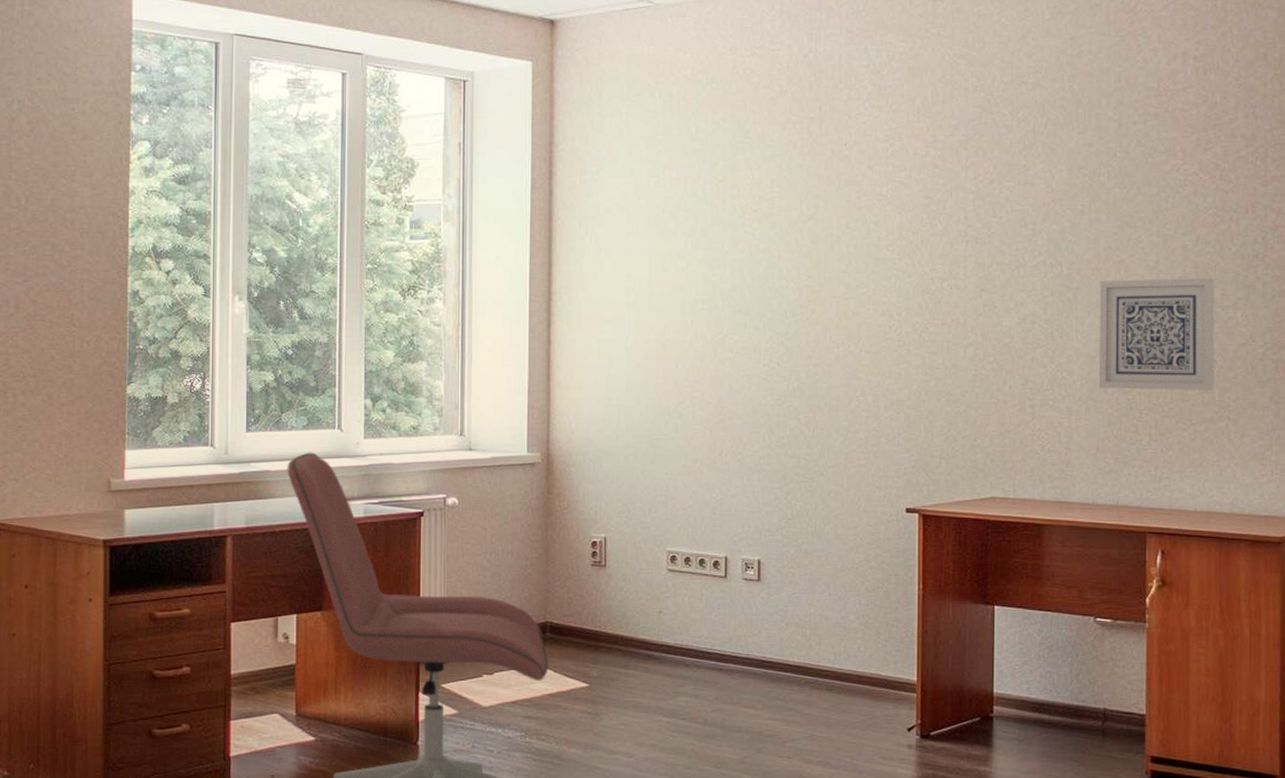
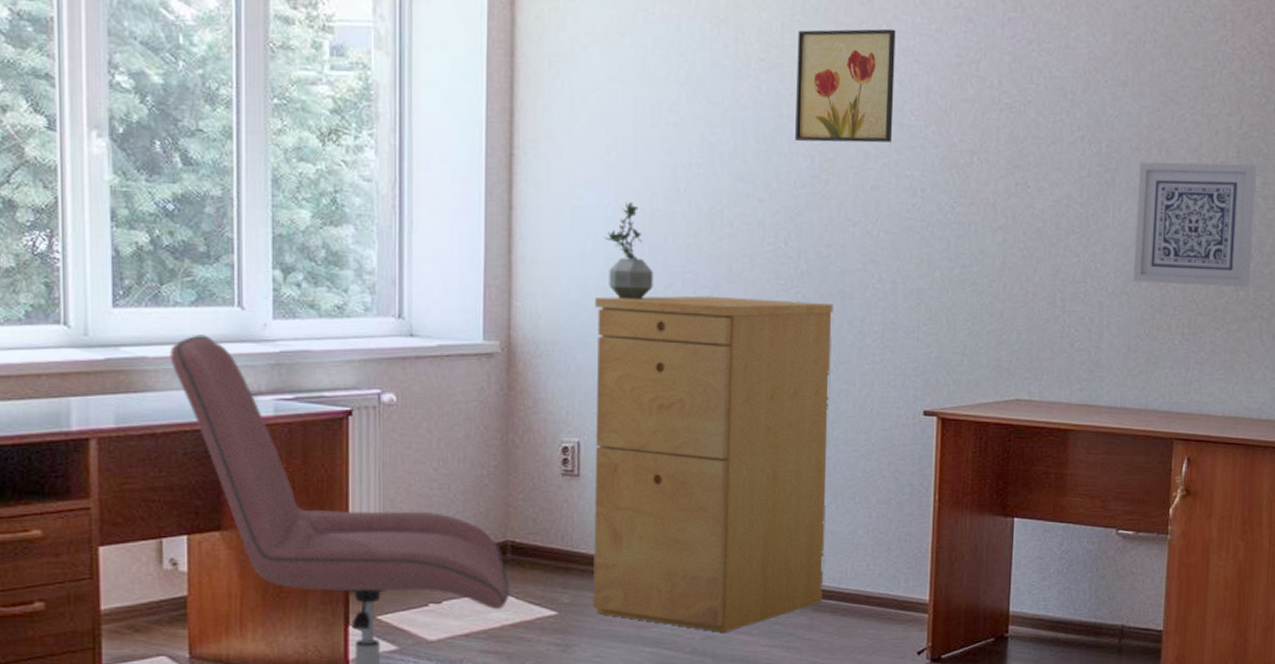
filing cabinet: none [618,411,822,706] -> present [593,295,834,633]
potted plant: none [624,334,666,415] -> present [603,202,653,299]
wall art: none [785,178,870,277] -> present [795,28,896,143]

